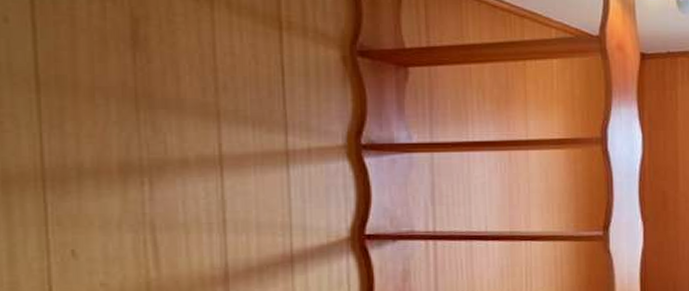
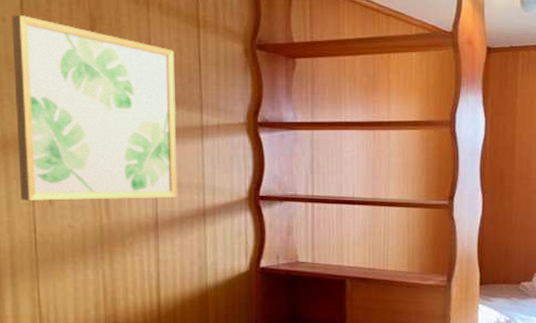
wall art: none [17,12,255,254] -> present [11,14,178,202]

